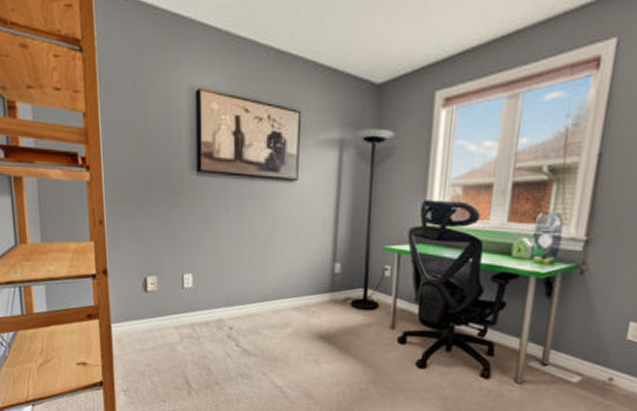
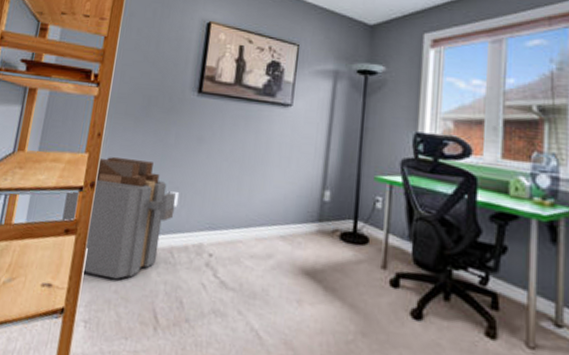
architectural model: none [80,244,191,355] -> present [62,157,176,280]

